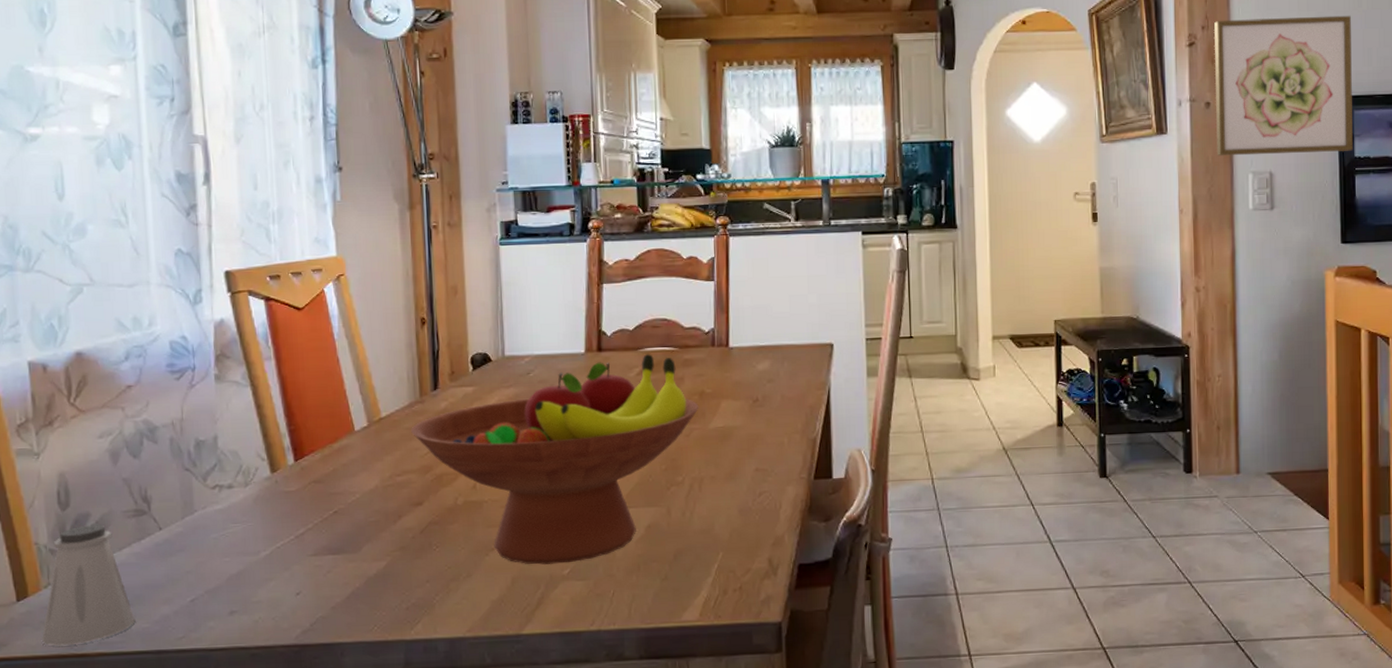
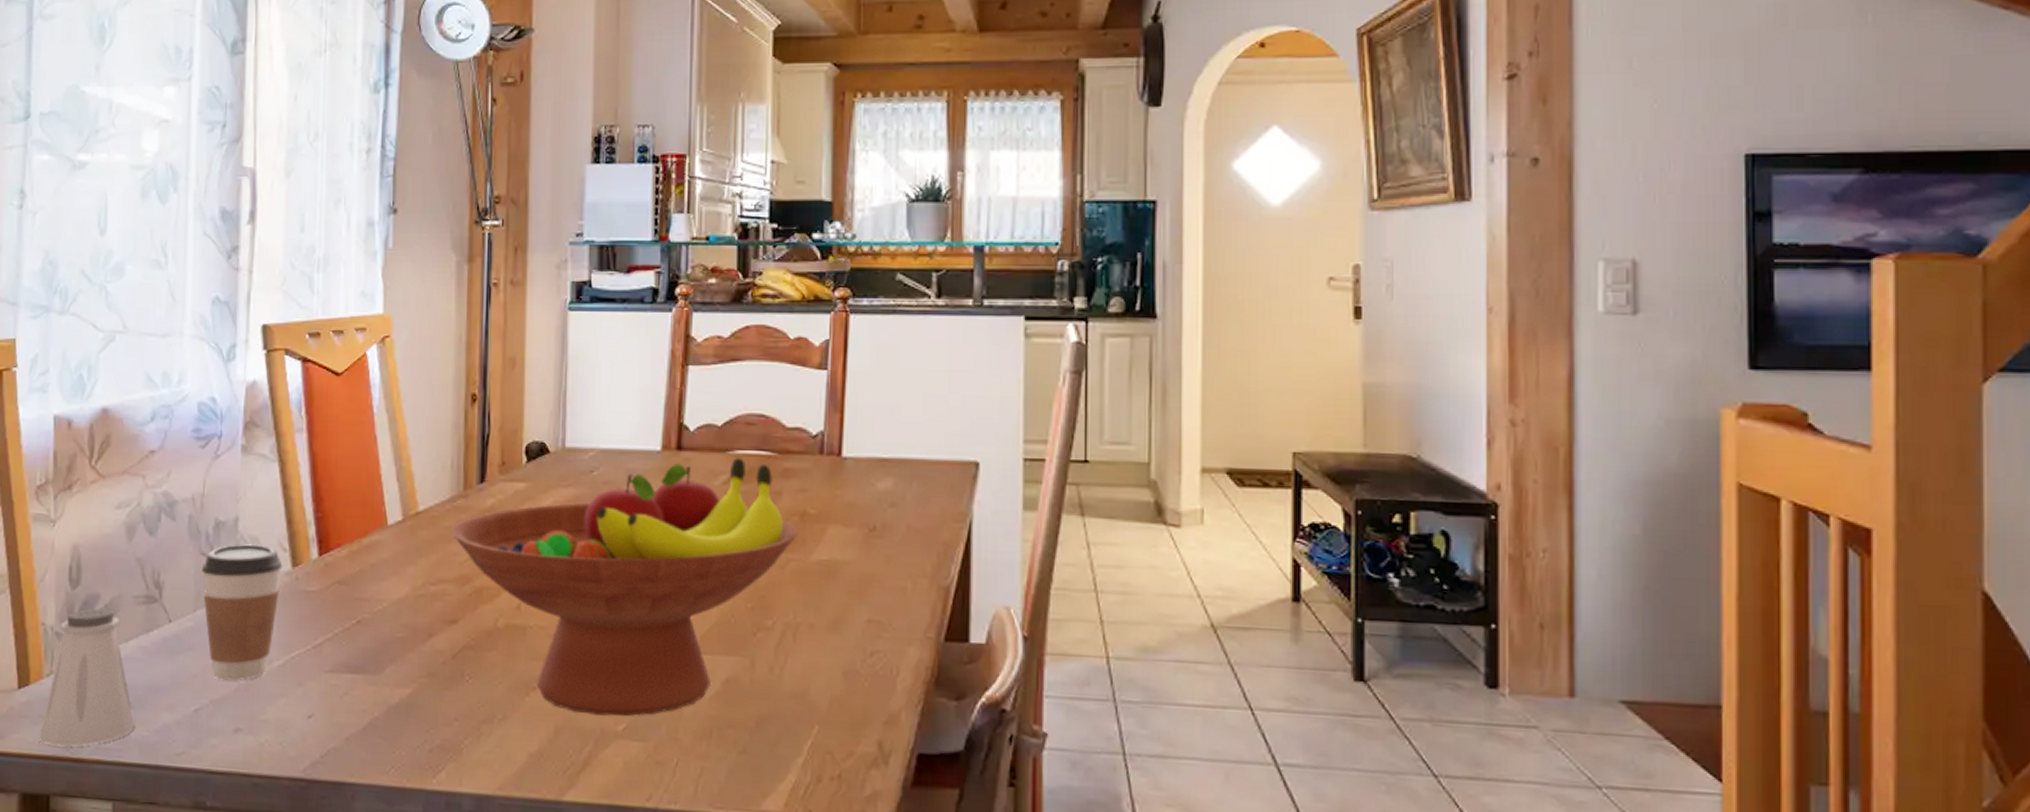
coffee cup: none [186,456,262,573] -> present [201,543,283,681]
wall art: present [1214,15,1353,156] -> none [1548,37,1770,236]

